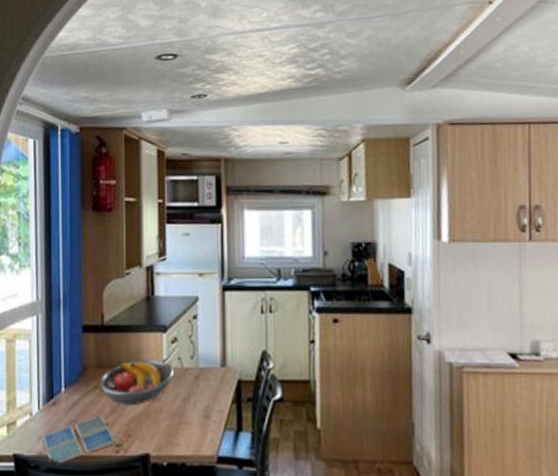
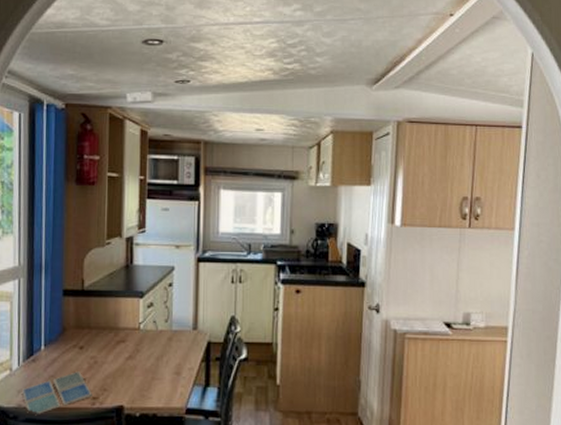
fruit bowl: present [99,359,175,405] -> none [78,321,150,362]

